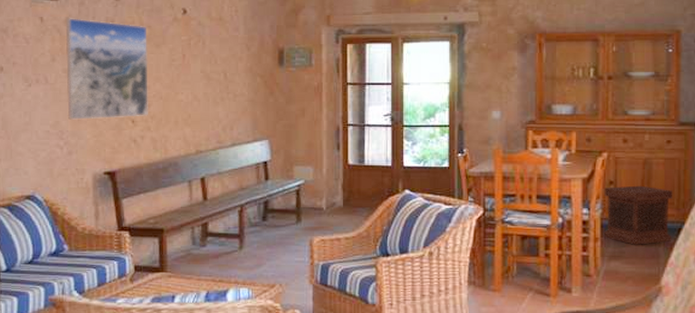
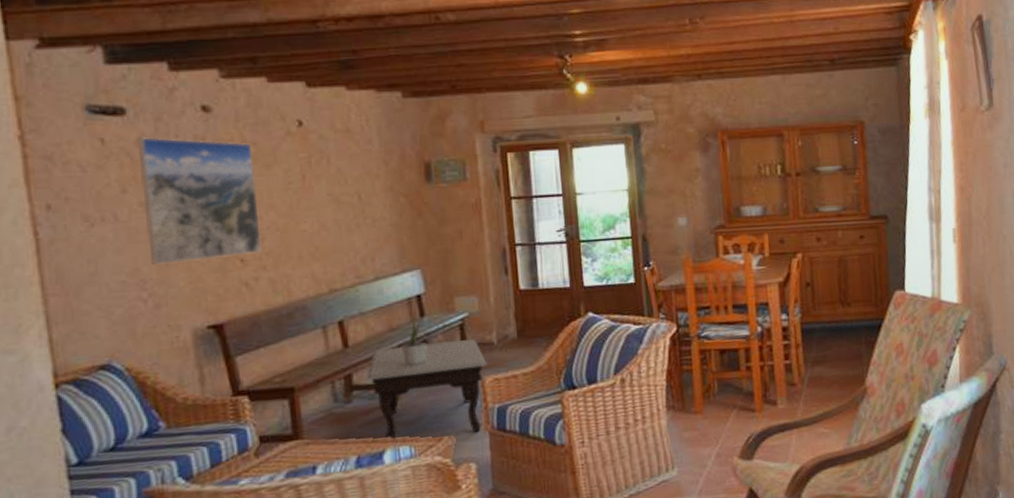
coffee table: none [219,204,317,284] -> present [366,339,488,441]
potted plant: none [248,180,269,221] -> present [402,317,427,366]
side table: present [603,185,673,245] -> none [801,284,872,348]

